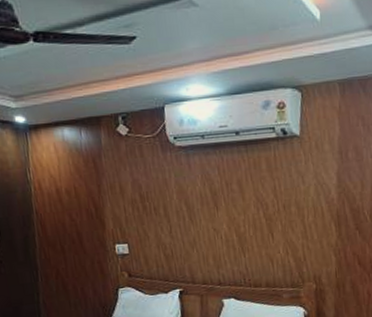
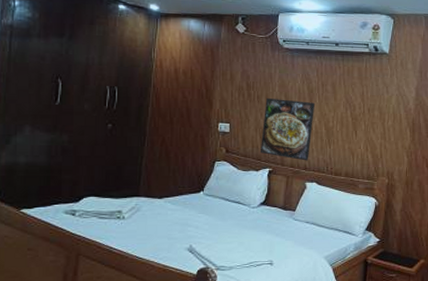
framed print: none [164,206,223,276] -> present [260,97,315,161]

